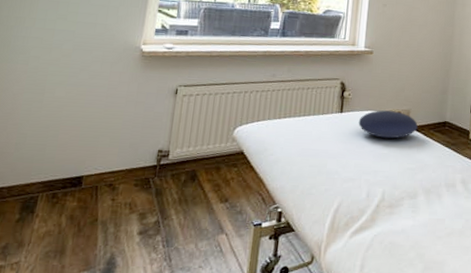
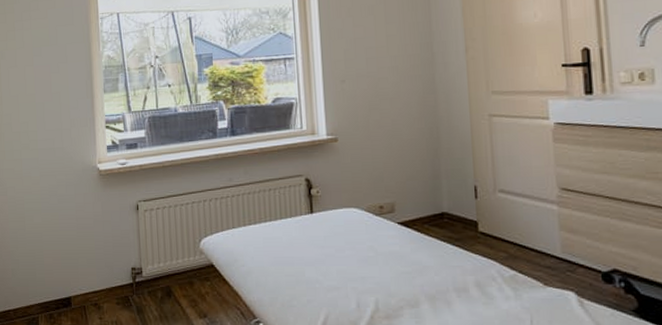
cushion: present [358,110,418,139] -> none [333,206,407,239]

